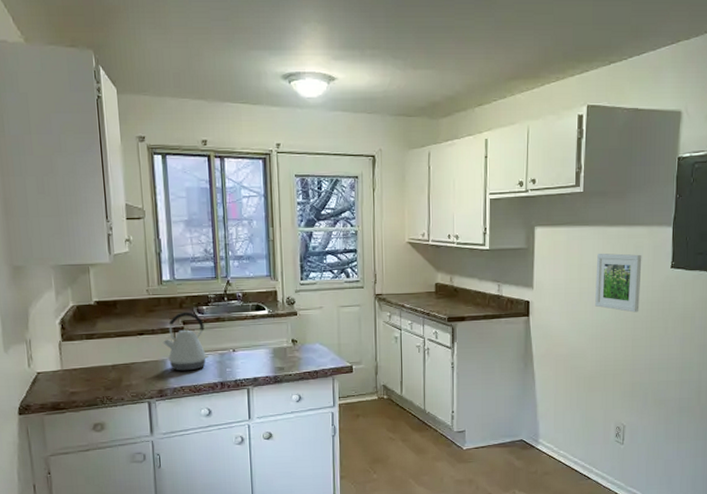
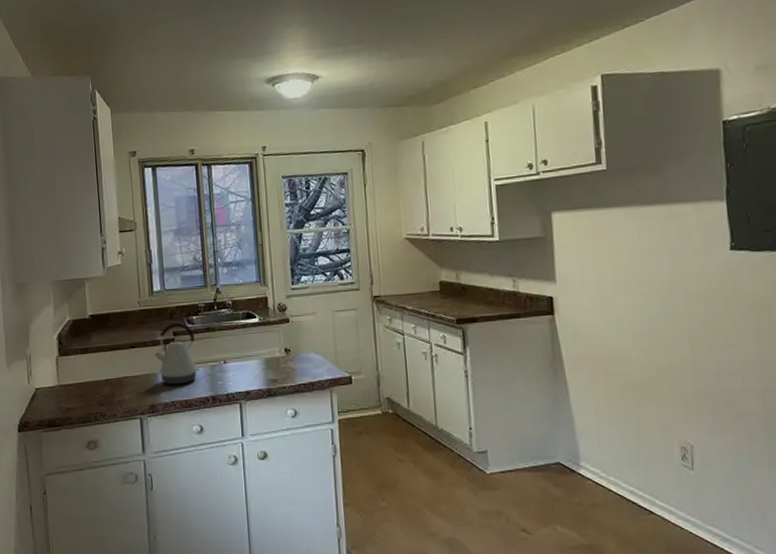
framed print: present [595,253,642,313] -> none [631,236,695,306]

